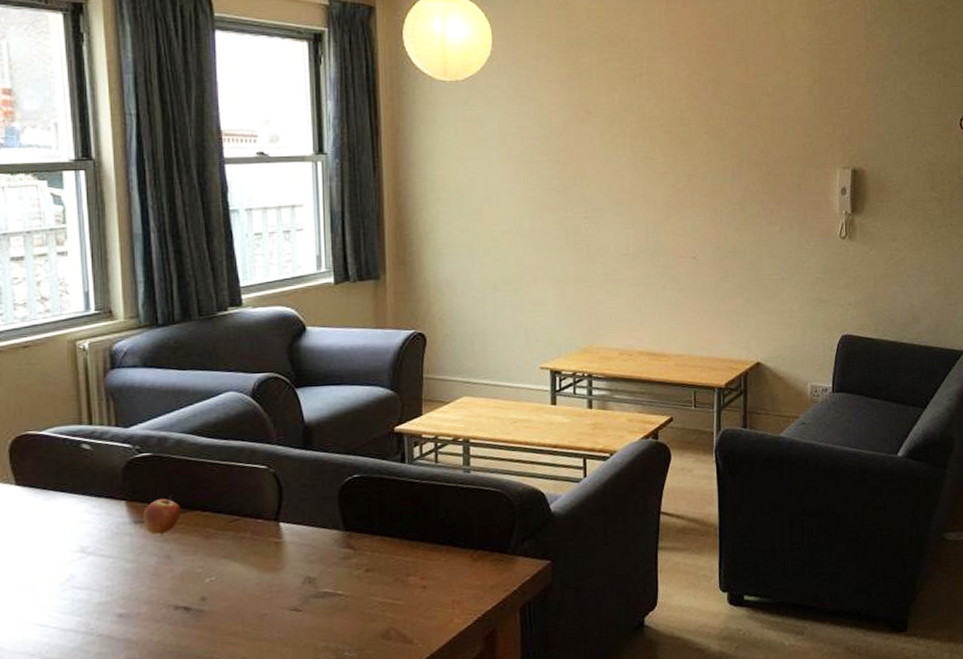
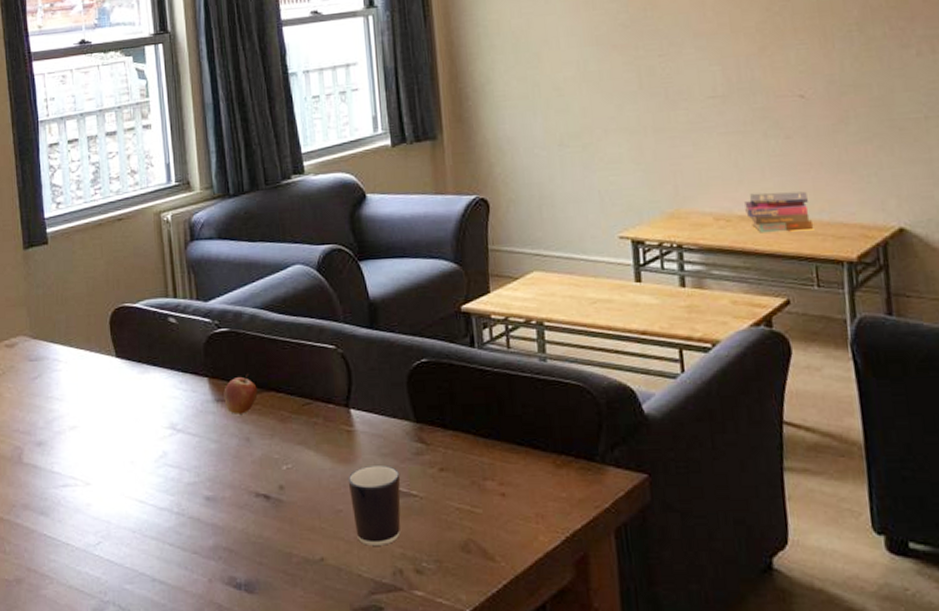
mug: none [274,570,327,643] -> present [348,464,401,546]
books: none [644,333,694,366] -> present [744,191,813,234]

